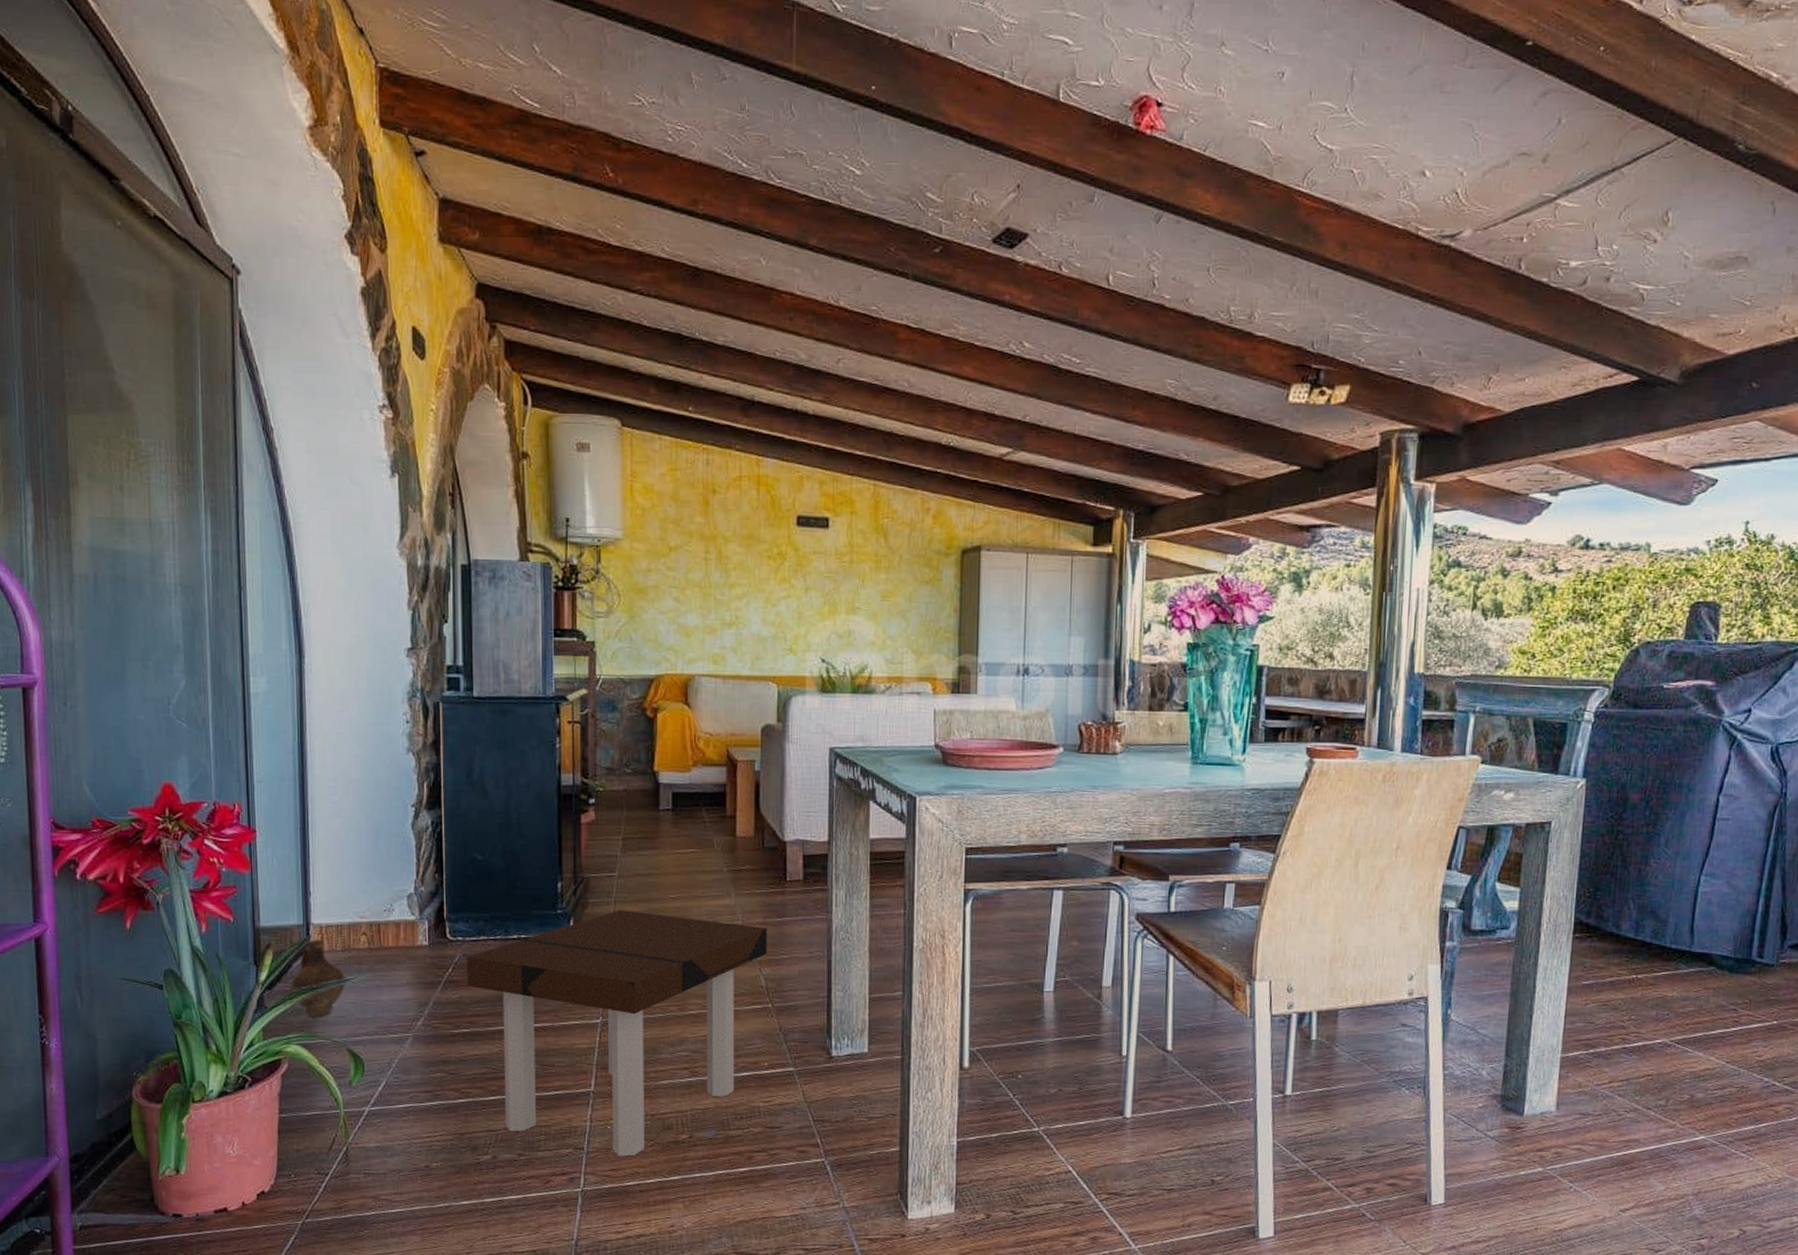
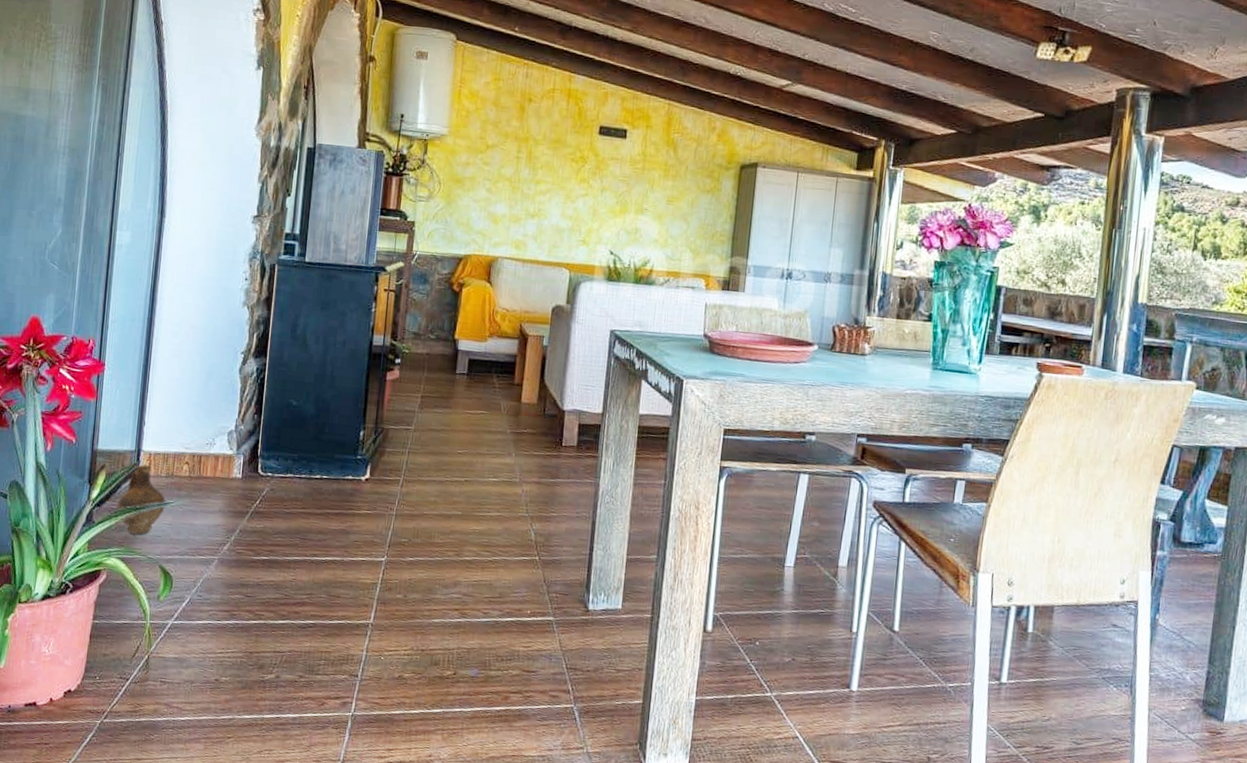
side table: present [466,910,768,1157] -> none [271,460,542,687]

